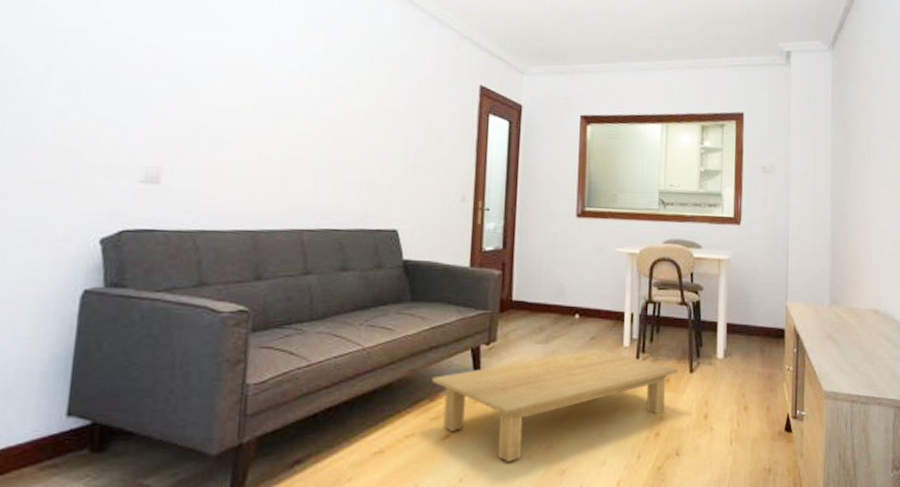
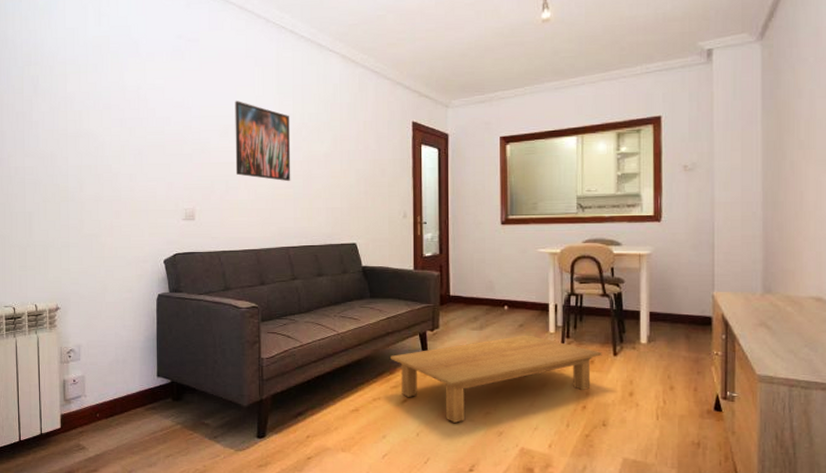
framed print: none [232,27,319,143] -> present [235,101,291,182]

